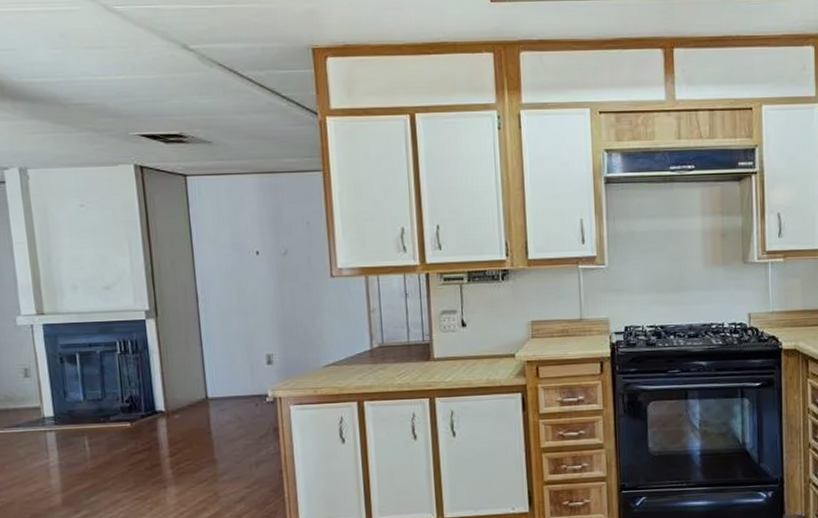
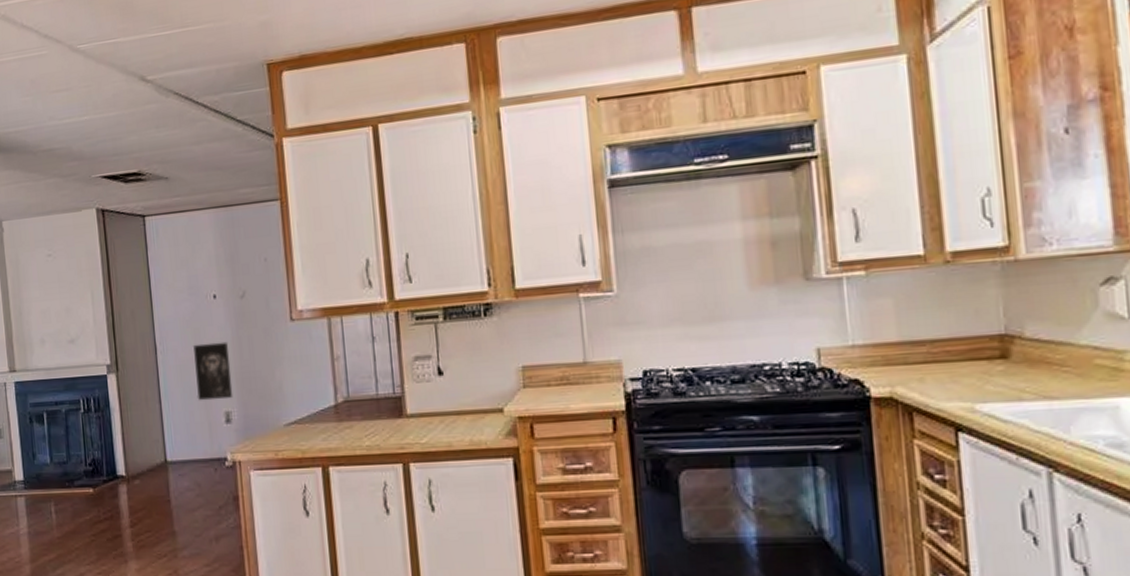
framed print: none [234,293,275,345] -> present [192,341,233,401]

